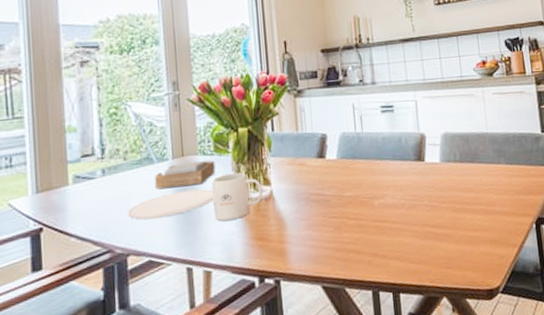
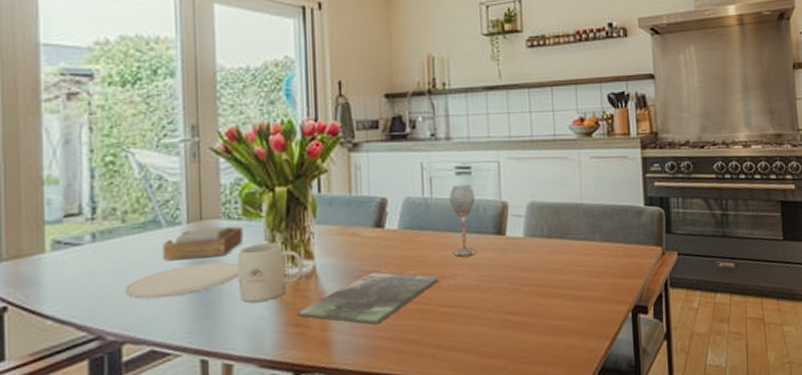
magazine: none [259,194,372,237] -> present [296,271,439,324]
wineglass: none [377,120,401,180] -> present [450,184,476,257]

